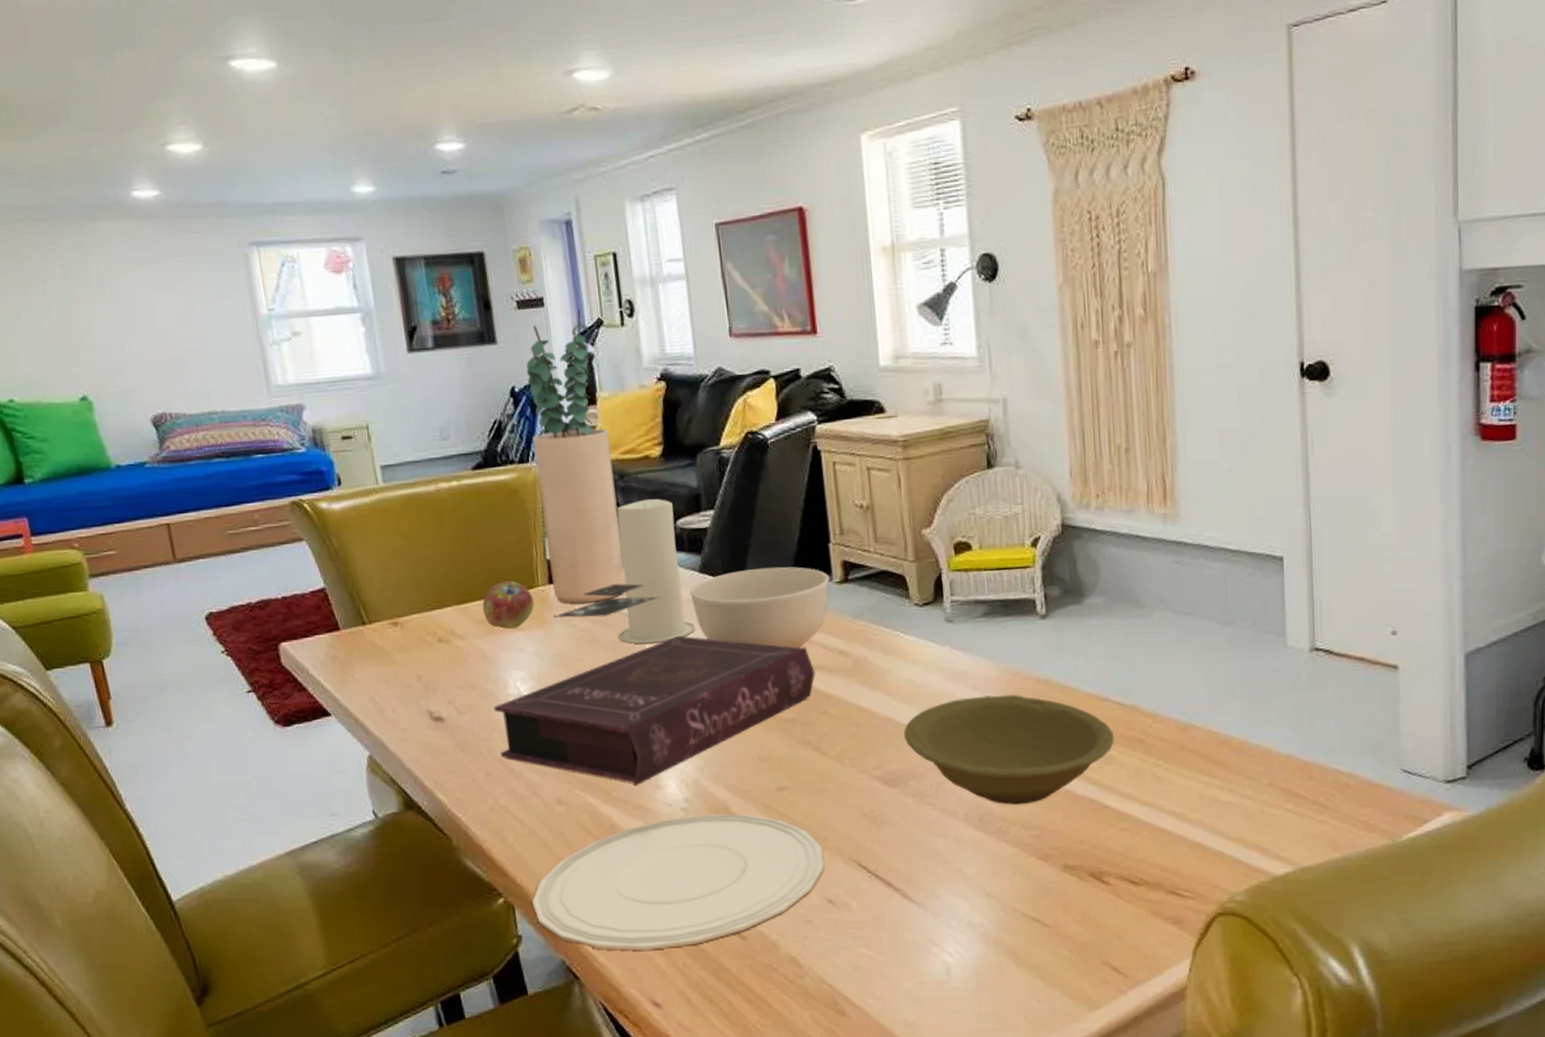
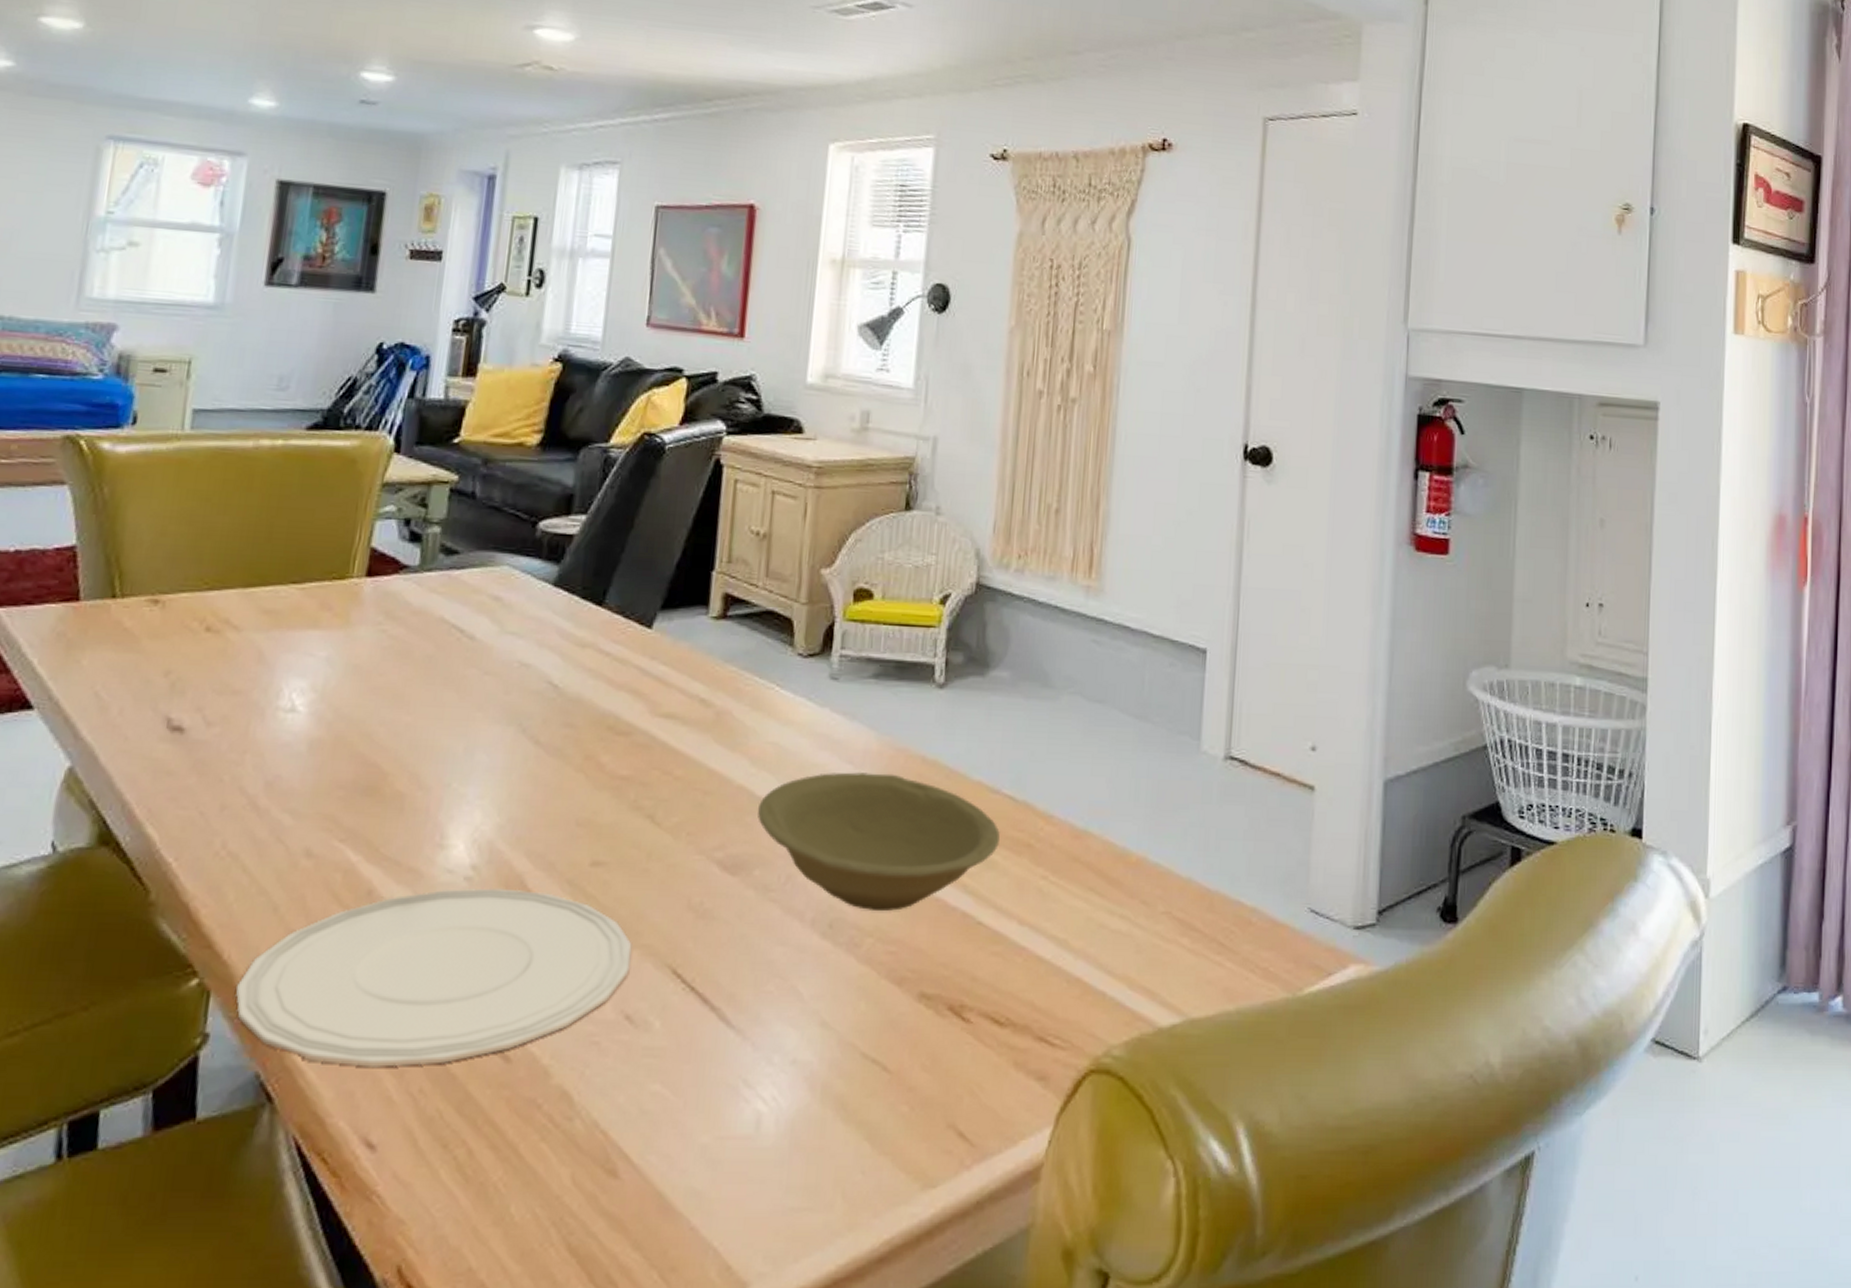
fruit: present [482,580,535,630] -> none [273,566,342,627]
book: present [493,583,815,785] -> none [247,586,667,841]
vase: present [526,309,626,604] -> none [369,270,488,606]
candle: present [617,498,696,644] -> none [436,491,539,664]
bowl: present [689,566,830,649] -> none [536,589,706,691]

